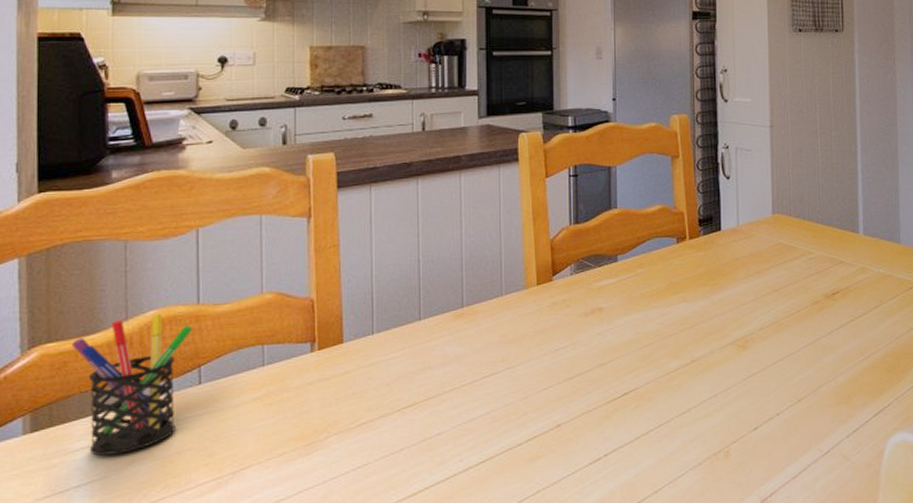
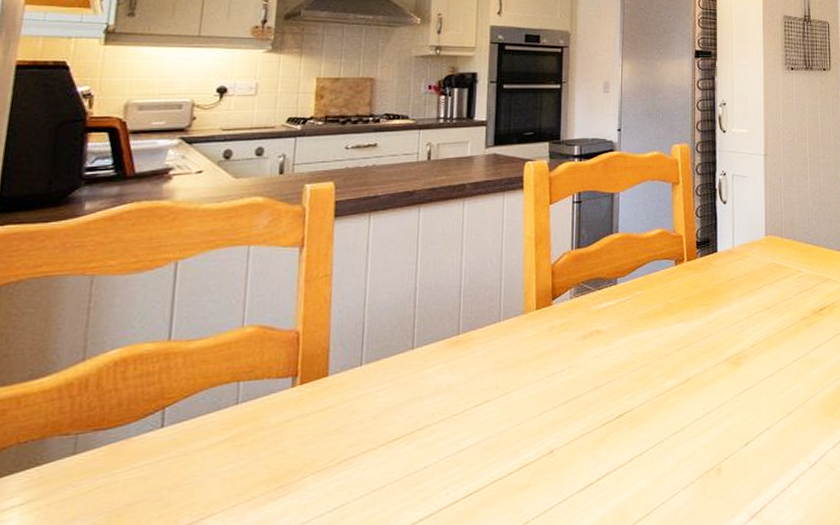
pen holder: present [72,314,192,456] -> none [14,353,160,514]

